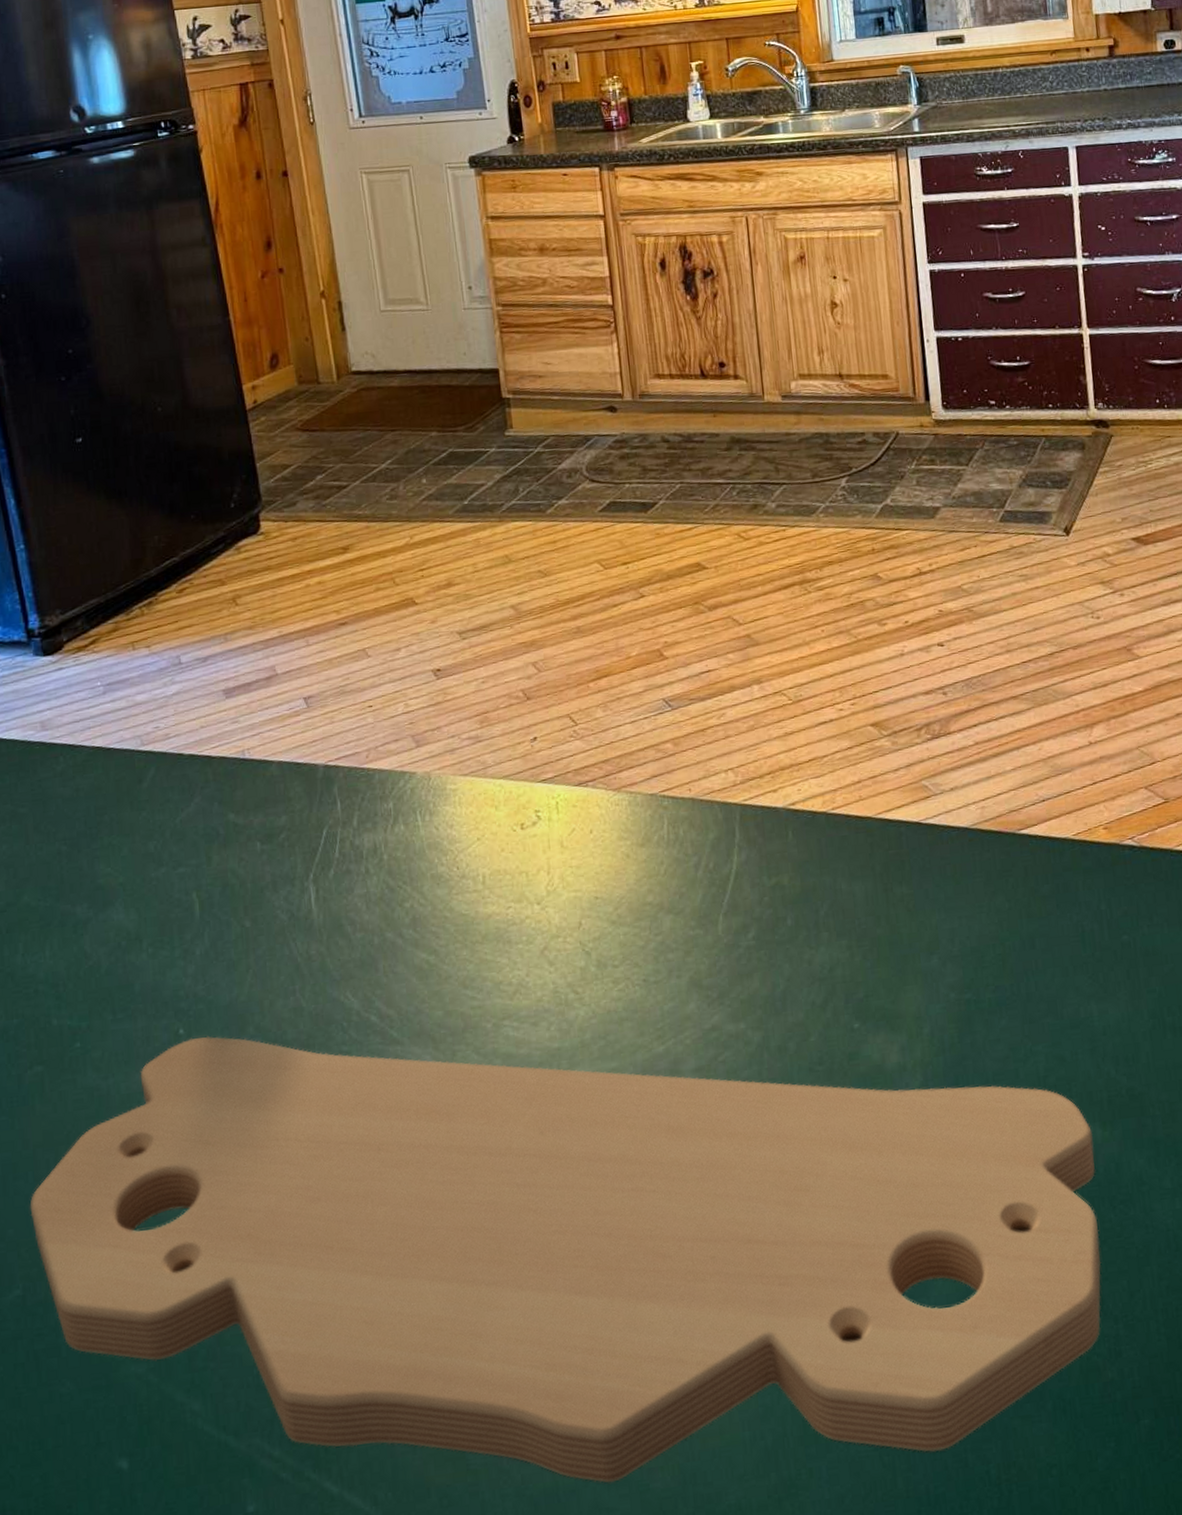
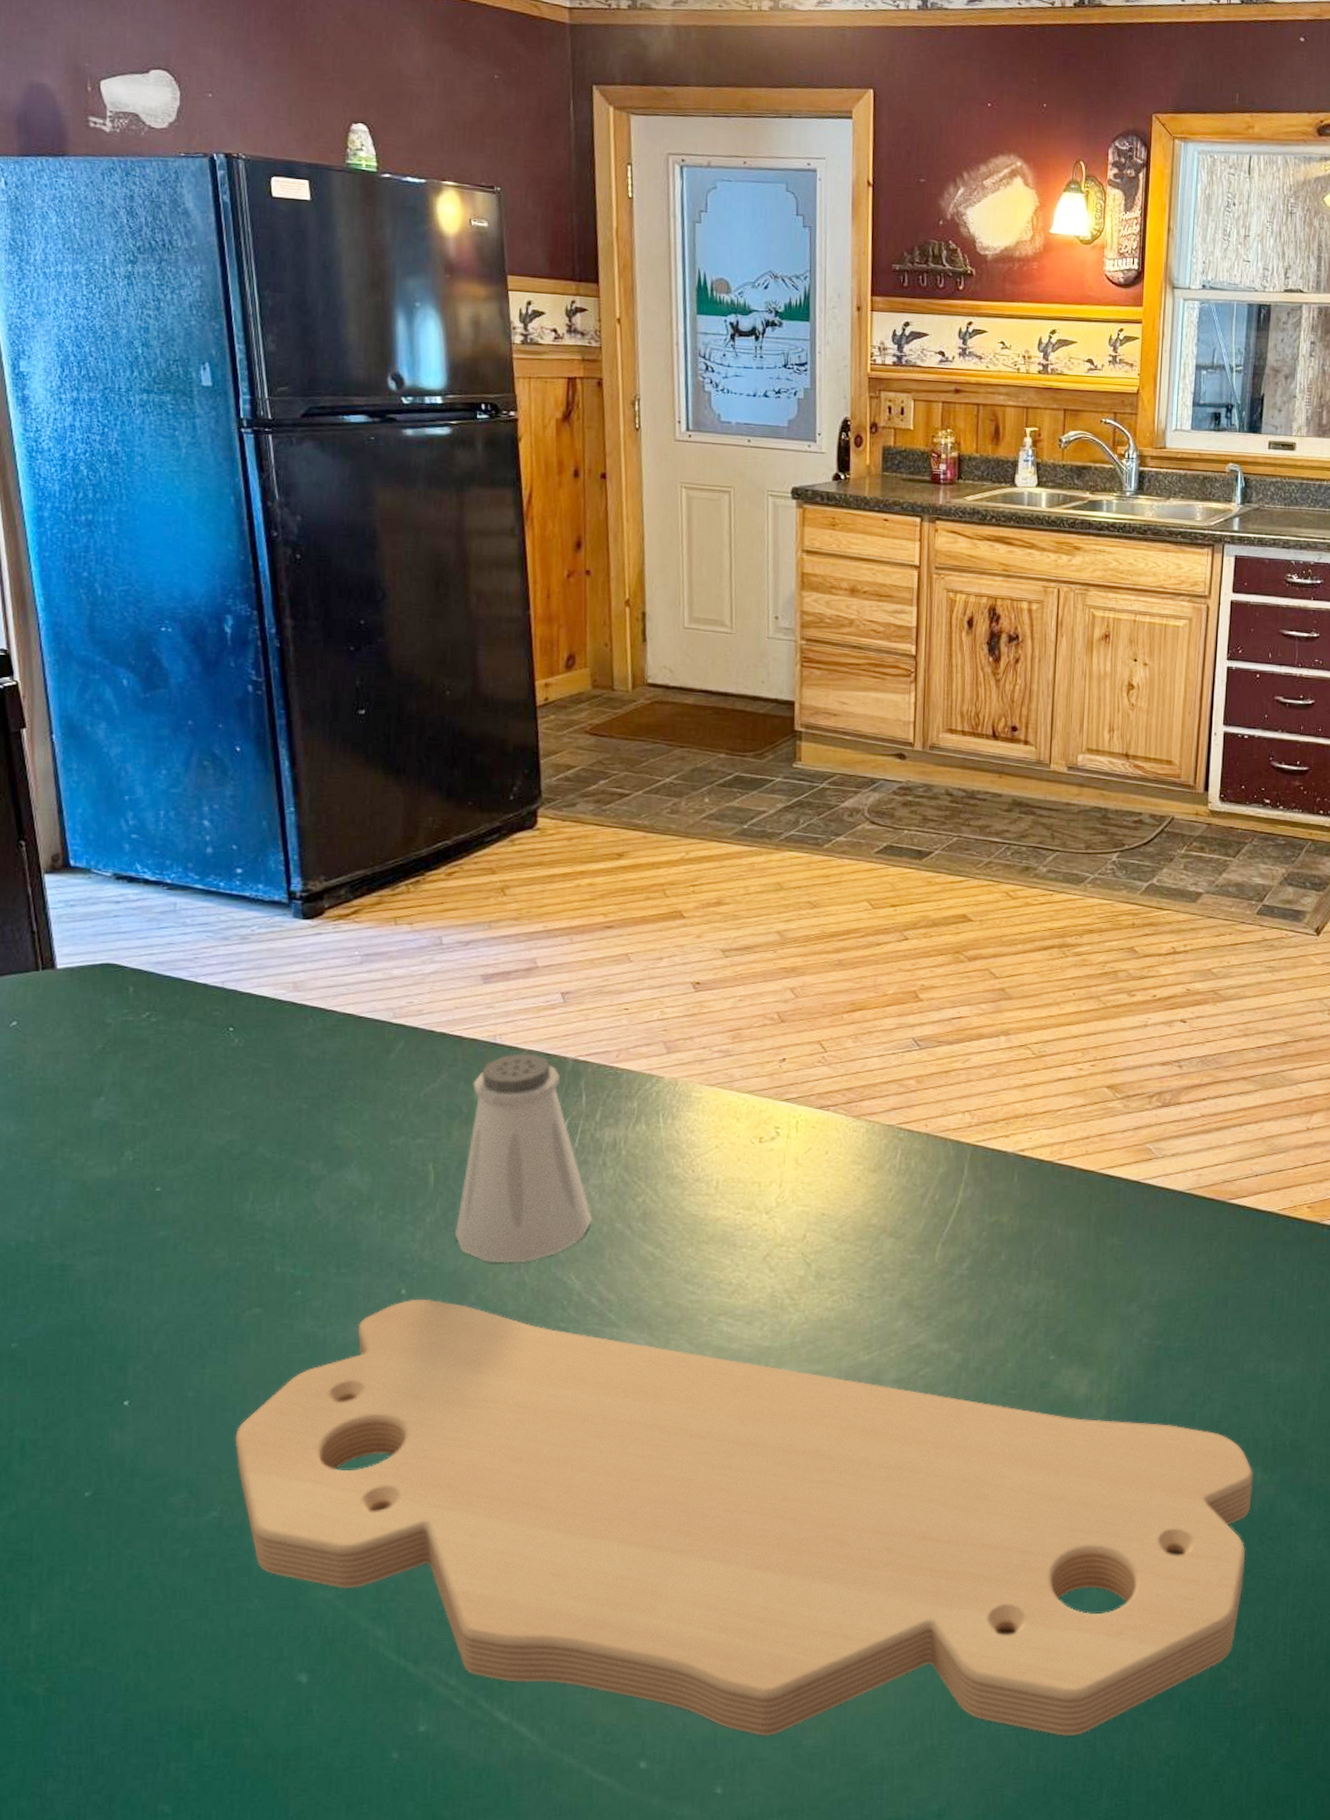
saltshaker: none [226,765,363,990] -> present [455,1054,593,1263]

